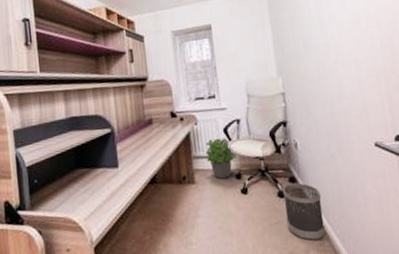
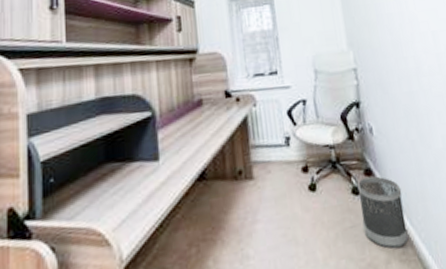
potted plant: present [205,137,237,179] -> none [266,122,303,173]

